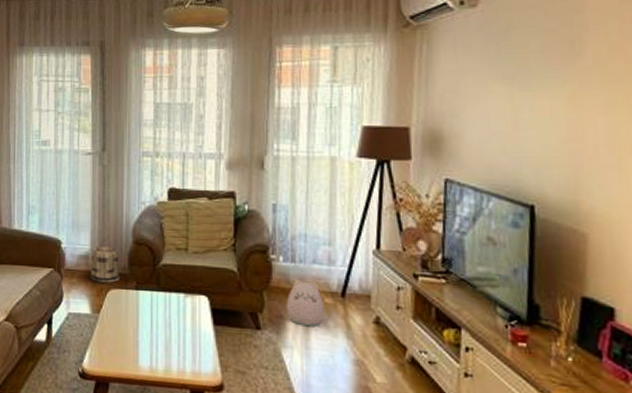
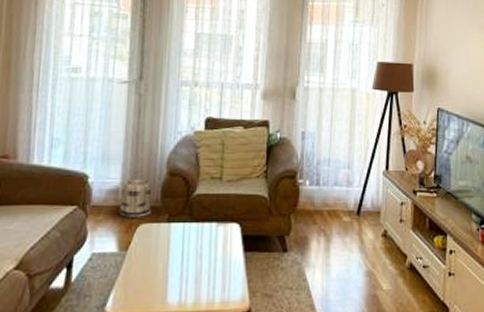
plush toy: present [286,278,325,327] -> none [310,200,343,245]

